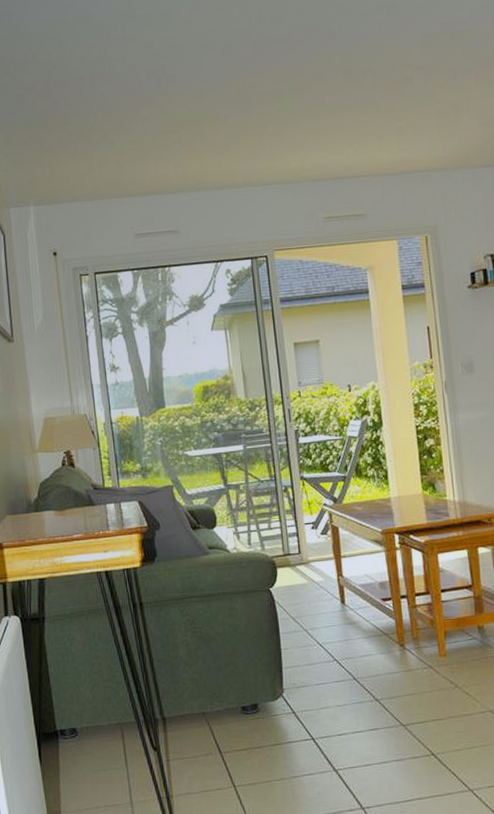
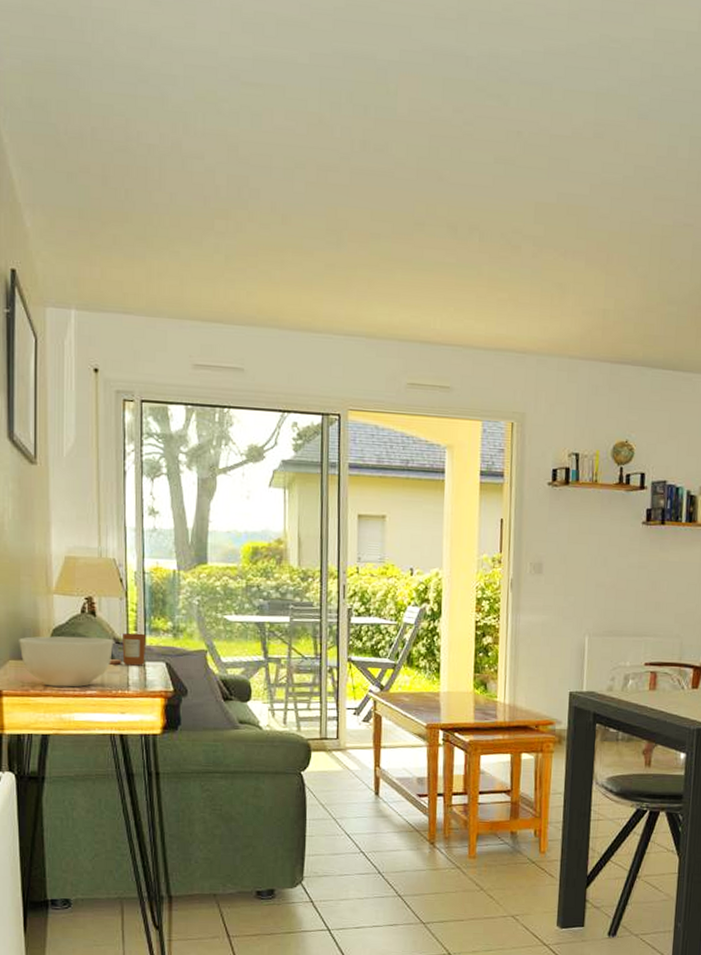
bowl: none [12,485,92,535] -> present [19,636,114,687]
candle: none [89,477,121,509] -> present [109,632,146,666]

